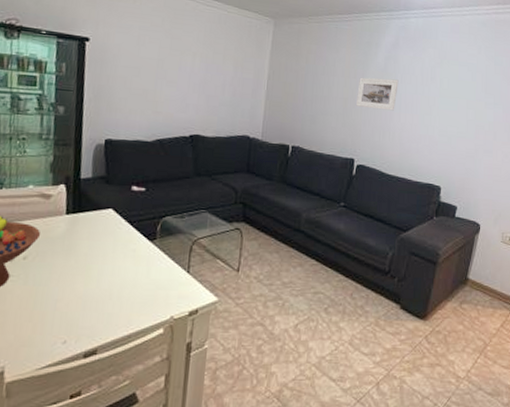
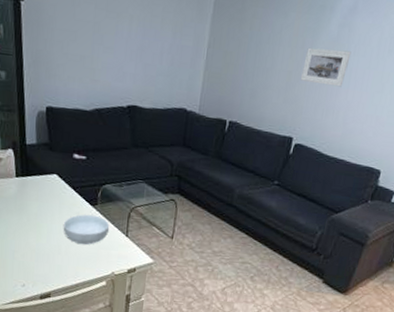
cereal bowl: none [116,251,170,287] -> present [63,214,110,245]

